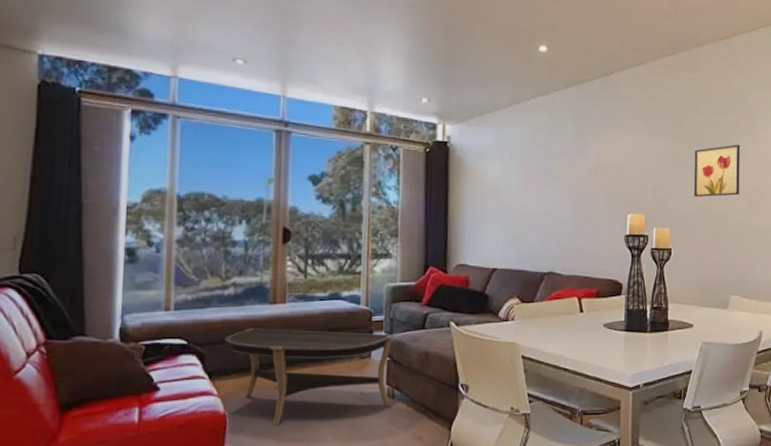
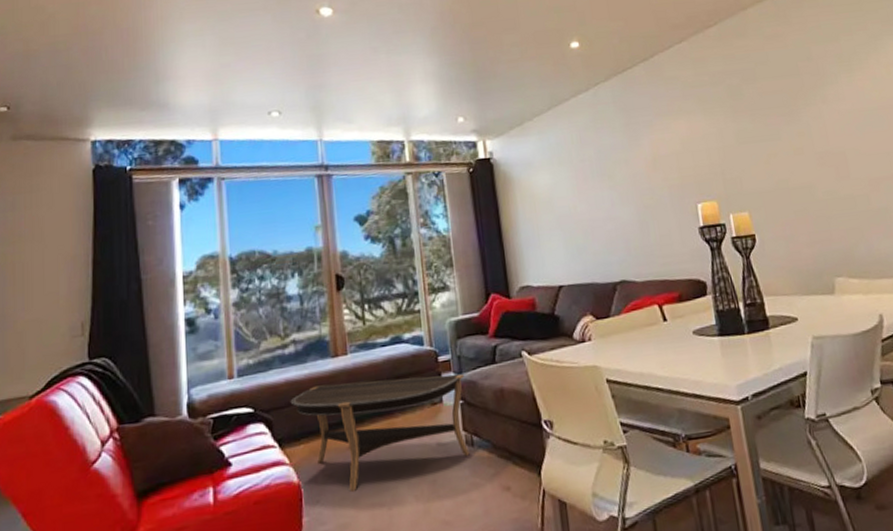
wall art: present [693,144,740,198] -> none [760,106,821,173]

